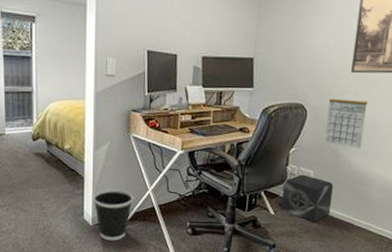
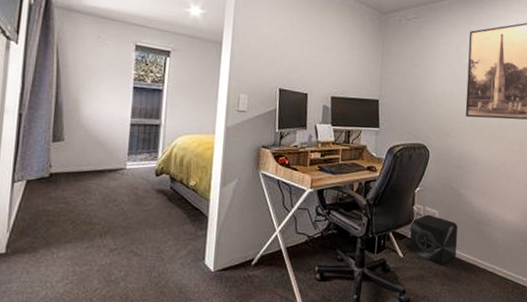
wastebasket: present [93,189,134,241] -> none [216,230,261,289]
calendar: present [324,93,368,148] -> none [446,135,483,188]

